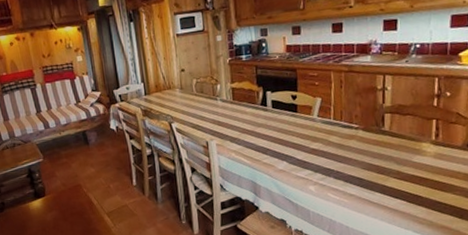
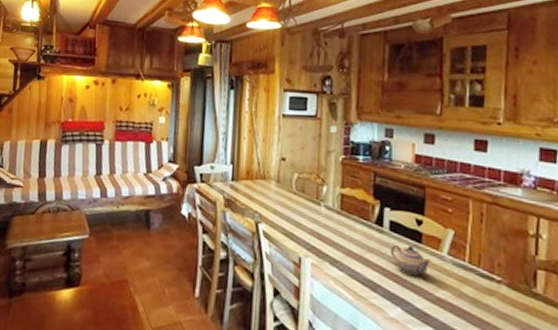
teapot: none [274,115,306,138] -> present [390,245,432,277]

